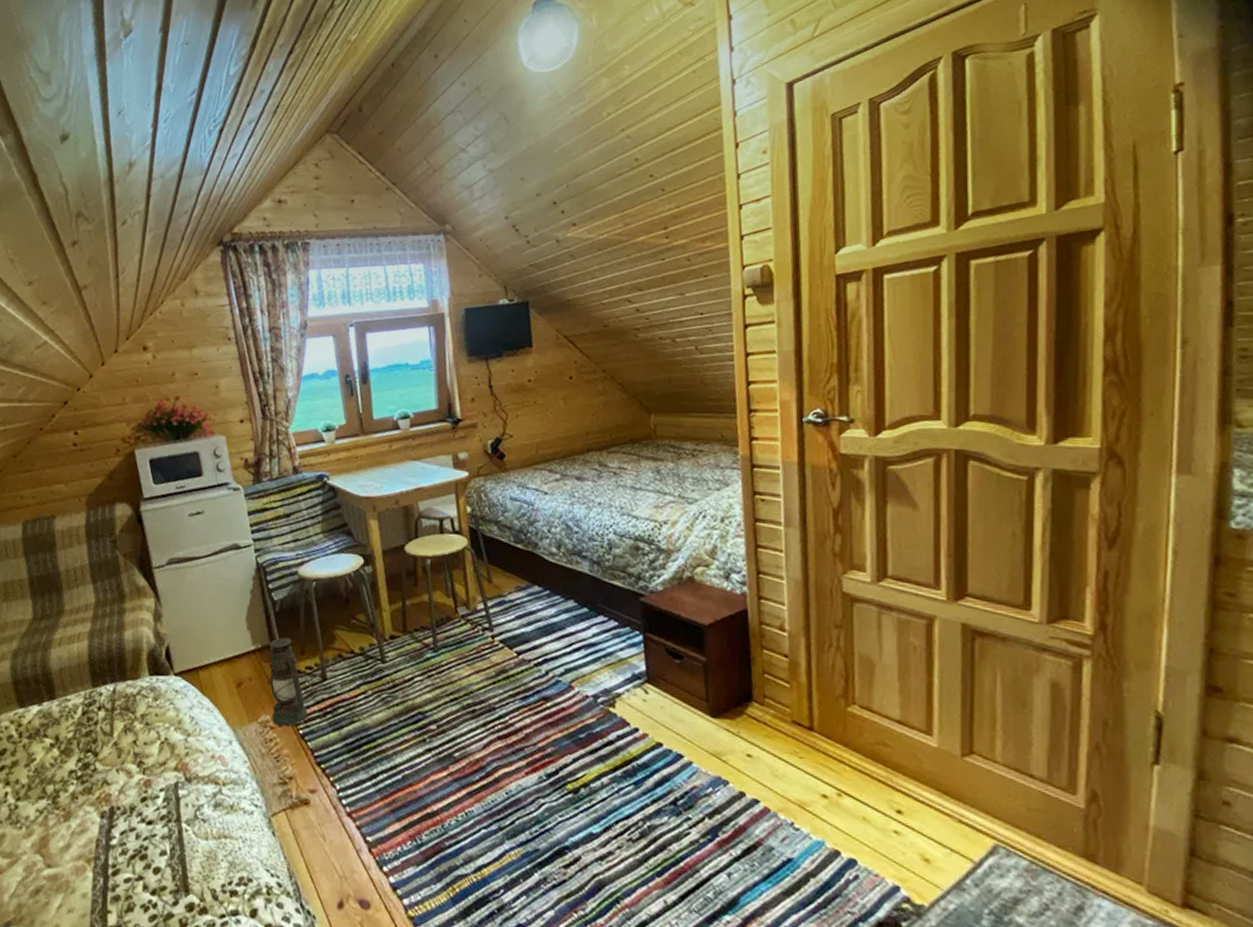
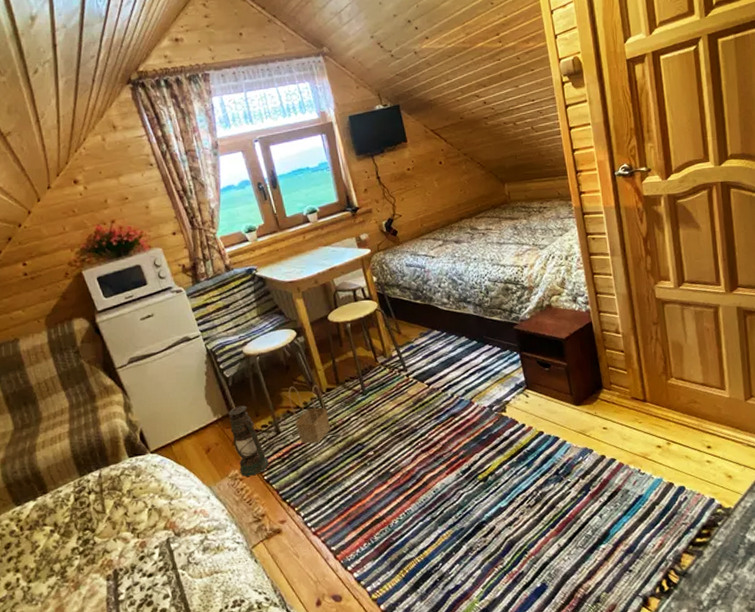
basket: none [343,625,388,702] -> present [288,385,330,444]

